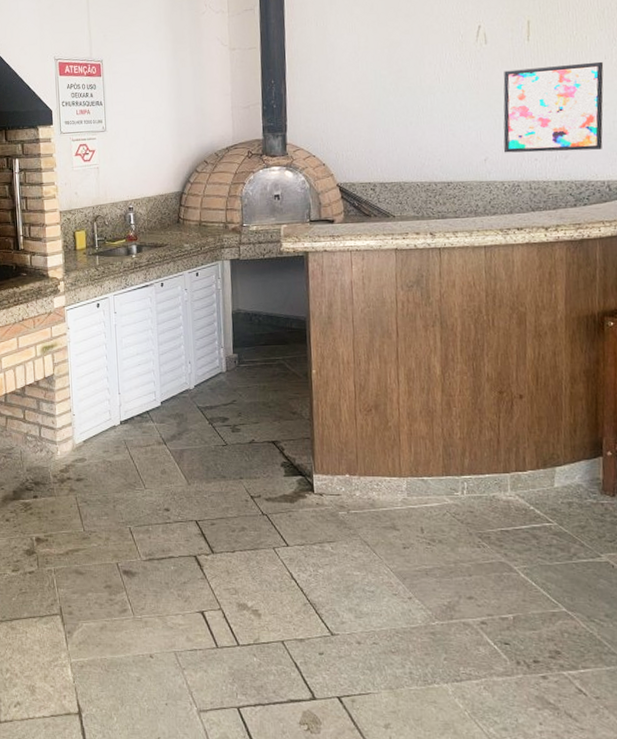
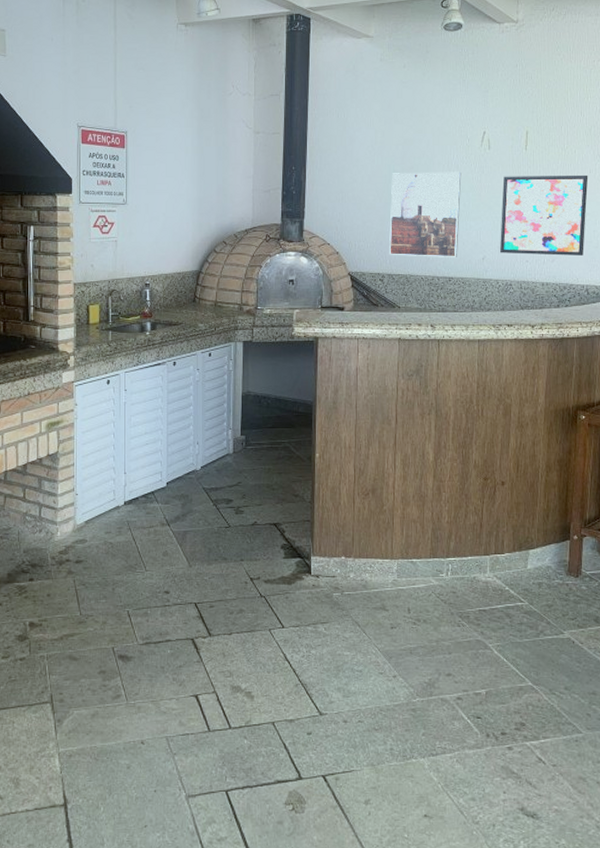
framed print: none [378,70,457,163] -> present [389,171,462,257]

